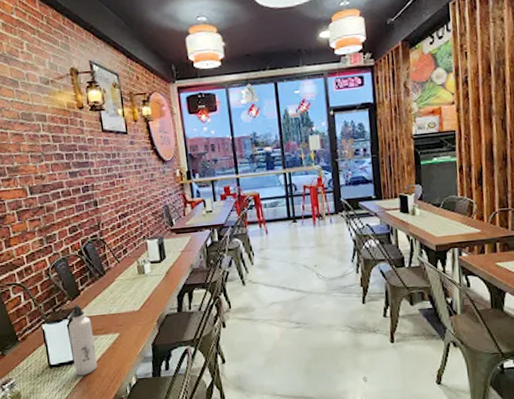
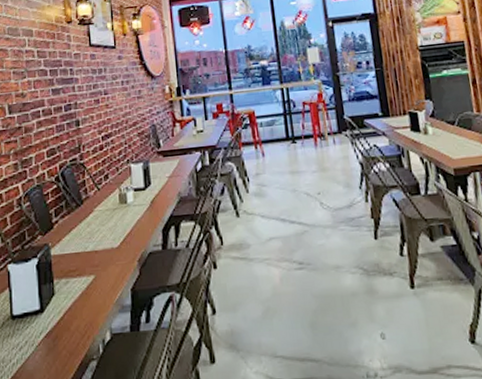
water bottle: present [68,304,98,376] -> none [37,240,67,329]

